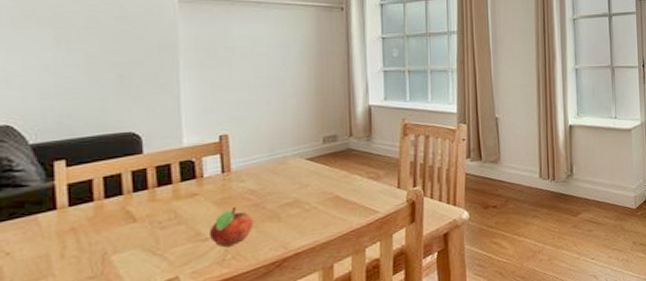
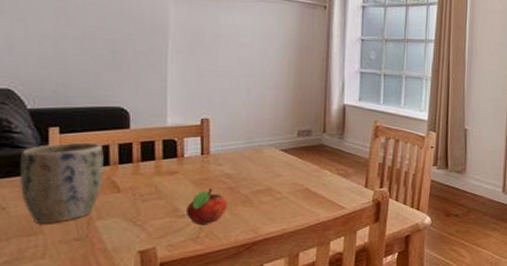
plant pot: none [24,172,117,266] -> present [20,142,104,223]

